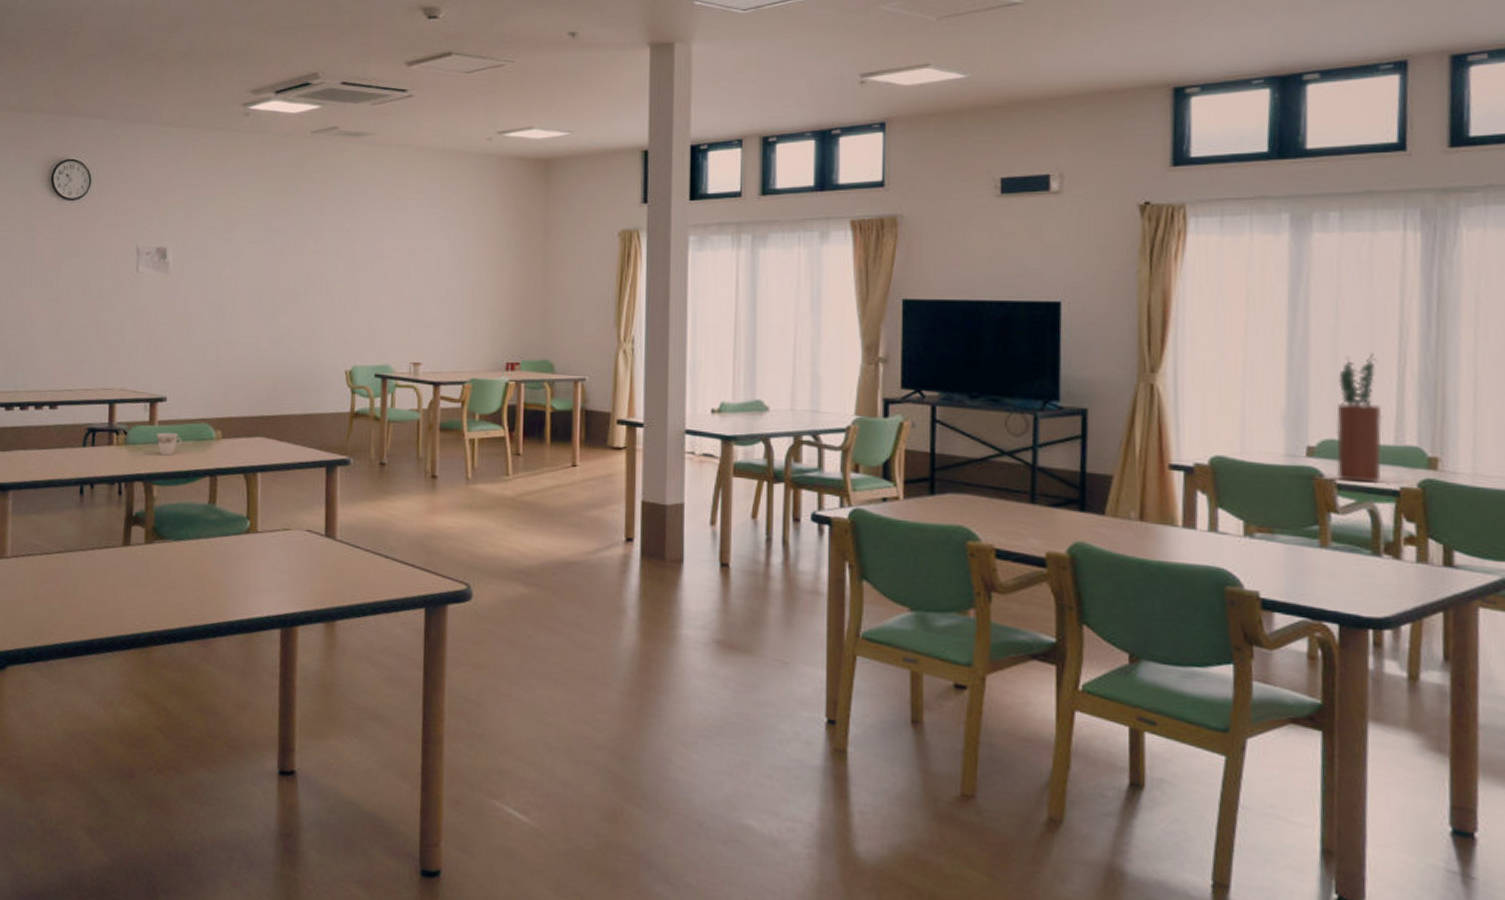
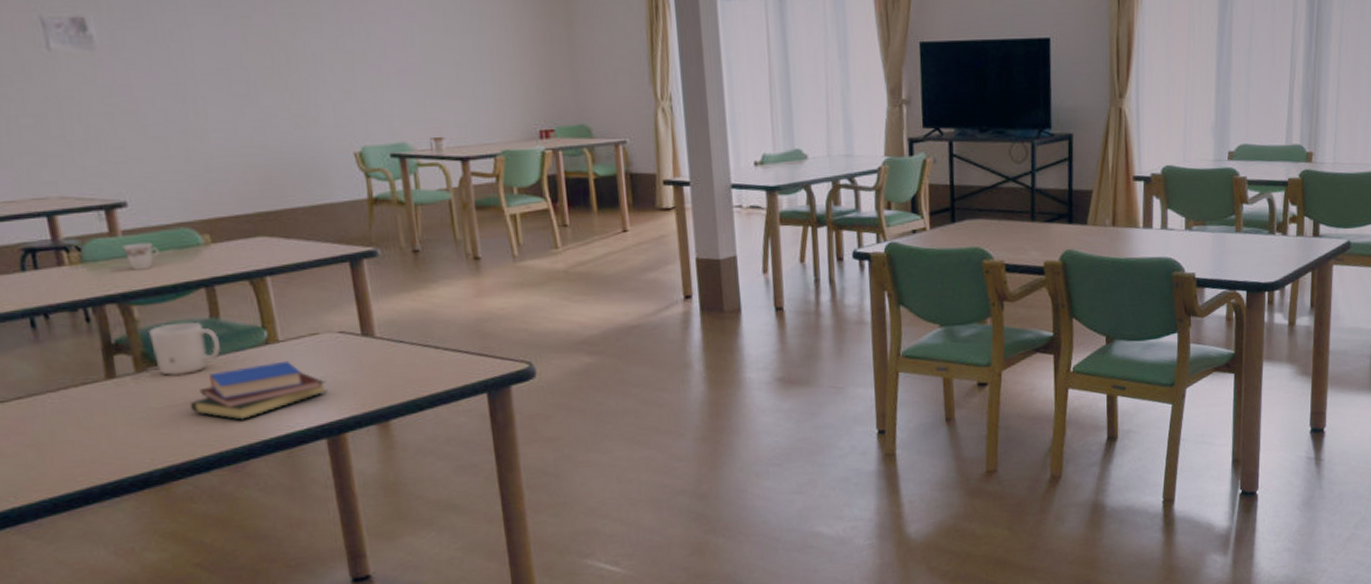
mug: none [161,504,212,552] -> present [149,321,220,377]
book: none [179,550,290,599] -> present [189,360,328,420]
vase: present [1335,353,1383,483] -> none [1247,70,1279,177]

